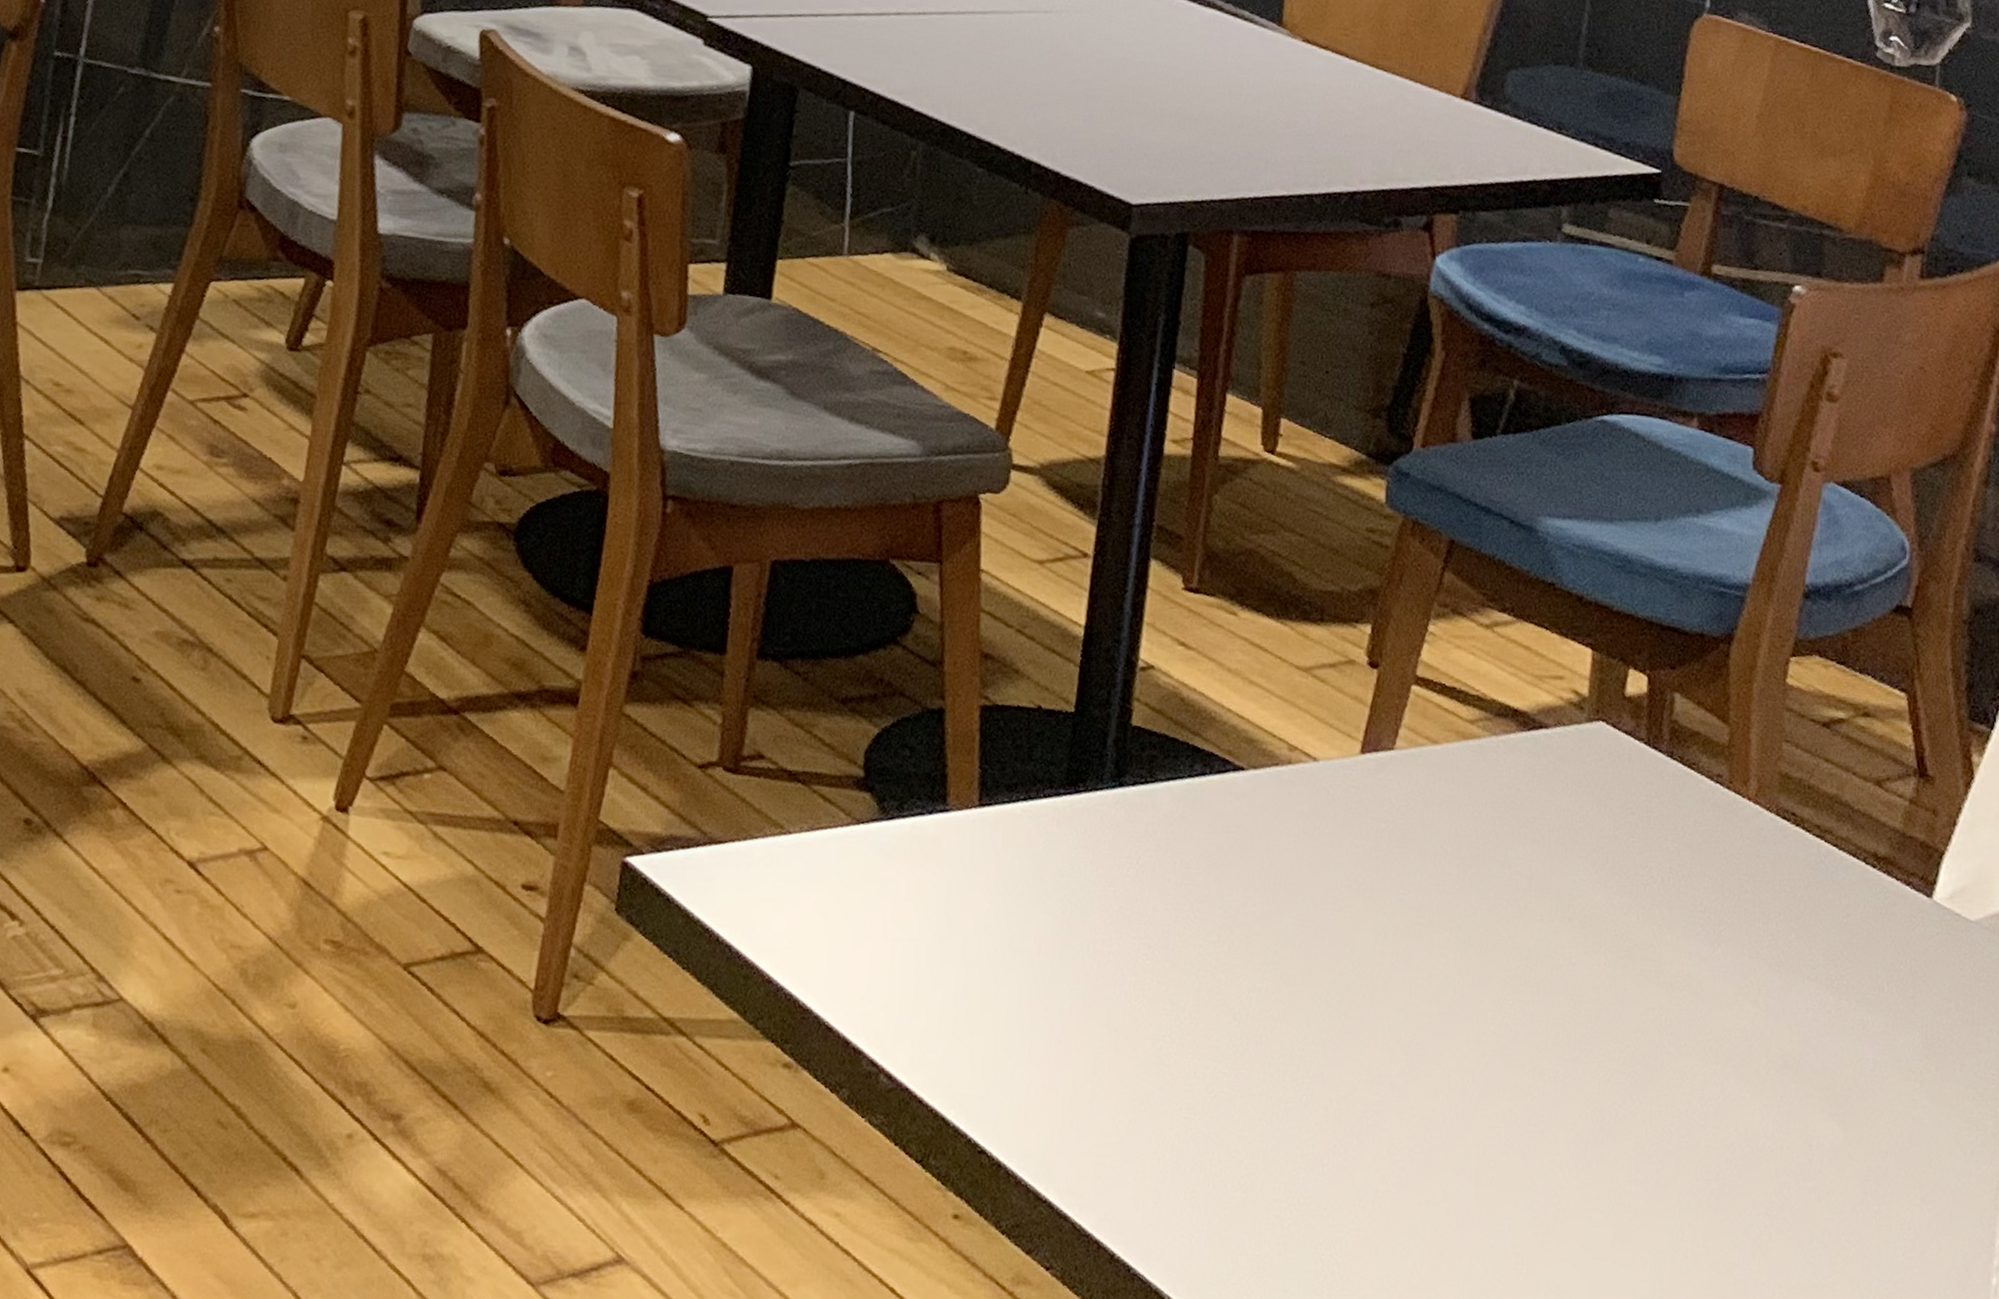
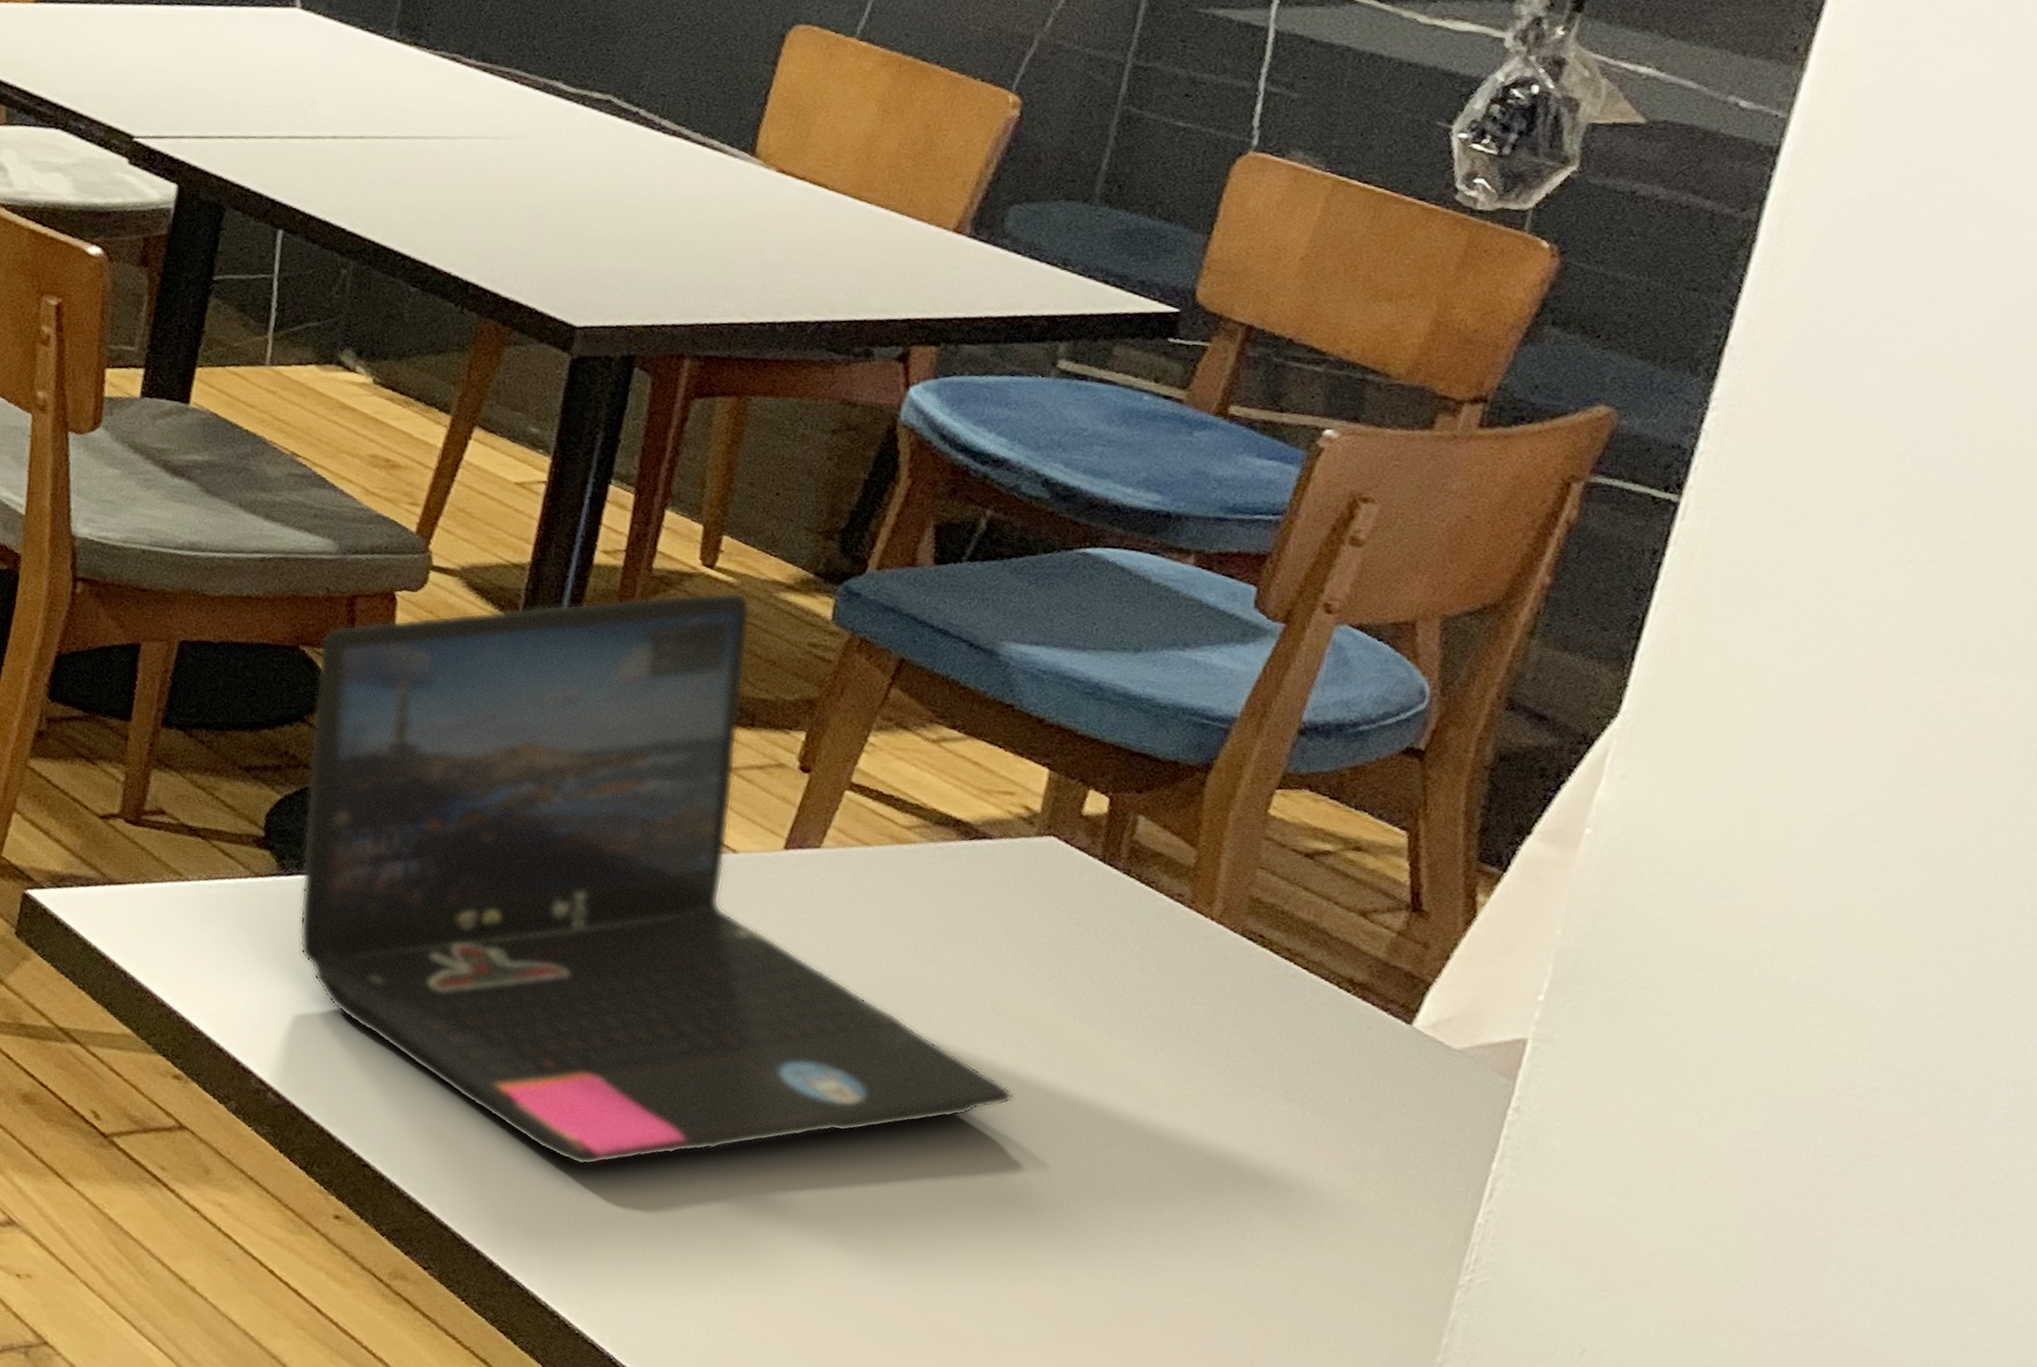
laptop: none [902,477,1593,1130] -> present [298,591,1015,1166]

